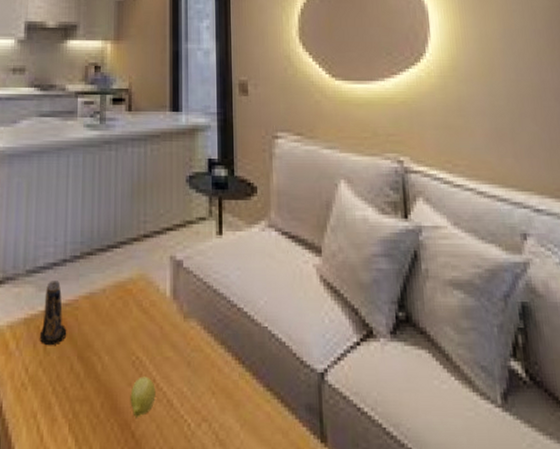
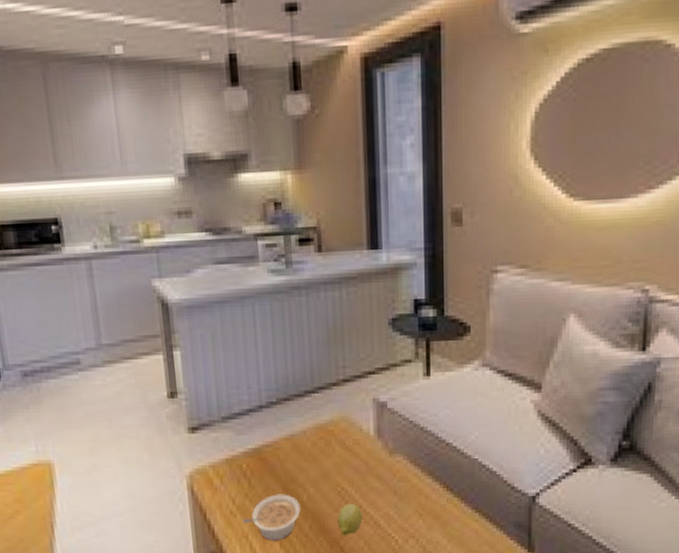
legume: none [33,362,94,422] -> present [242,494,301,541]
candle: present [39,281,66,345] -> none [242,425,269,480]

